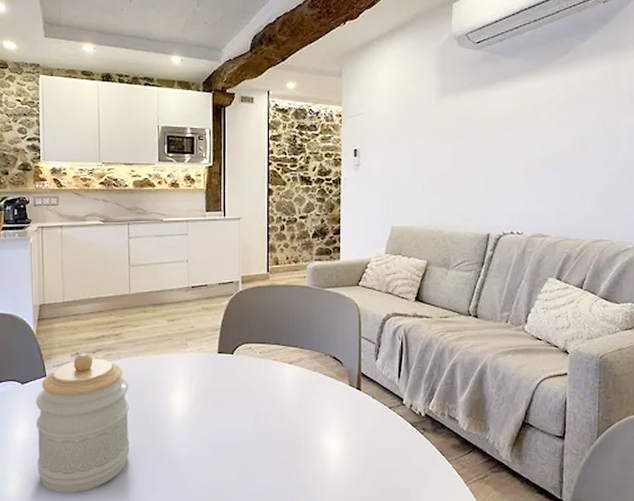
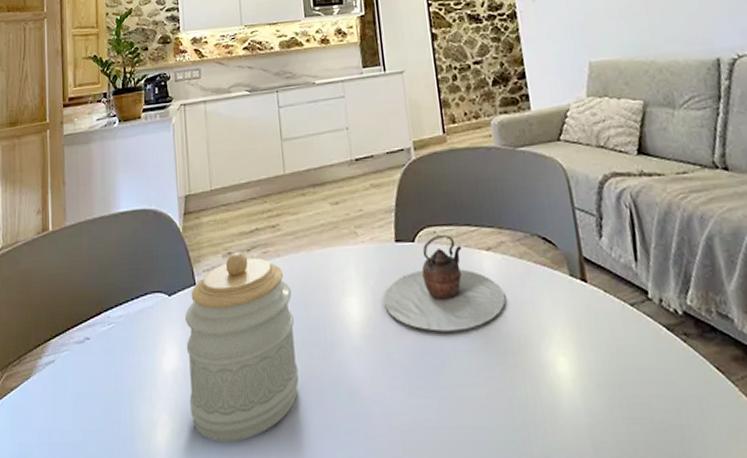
teapot: none [203,350,299,420] -> present [383,234,506,332]

